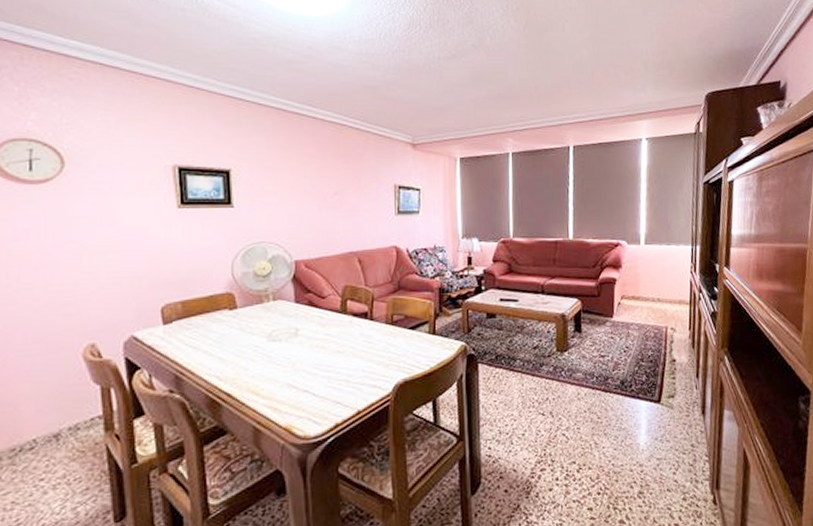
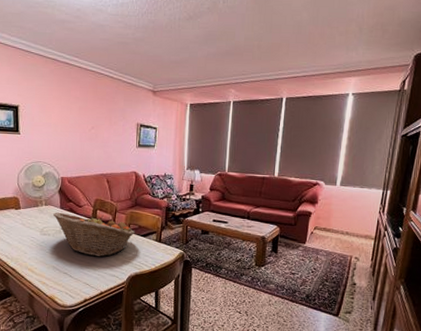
fruit basket: none [285,305,400,364] -> present [53,212,135,257]

